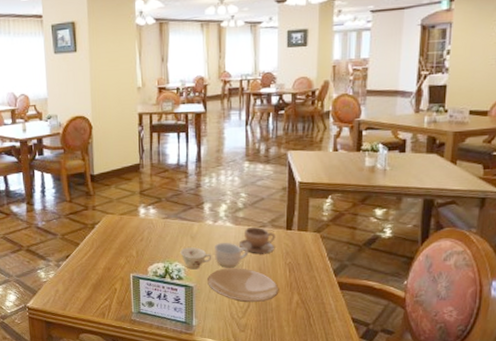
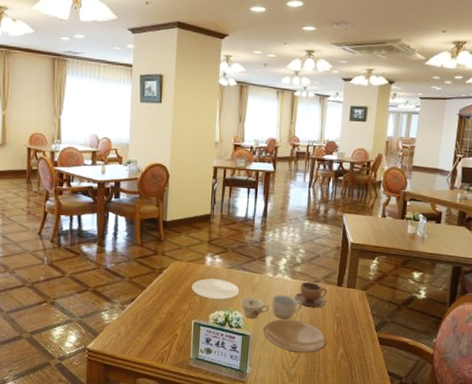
plate: none [126,230,178,253] -> present [191,278,240,301]

